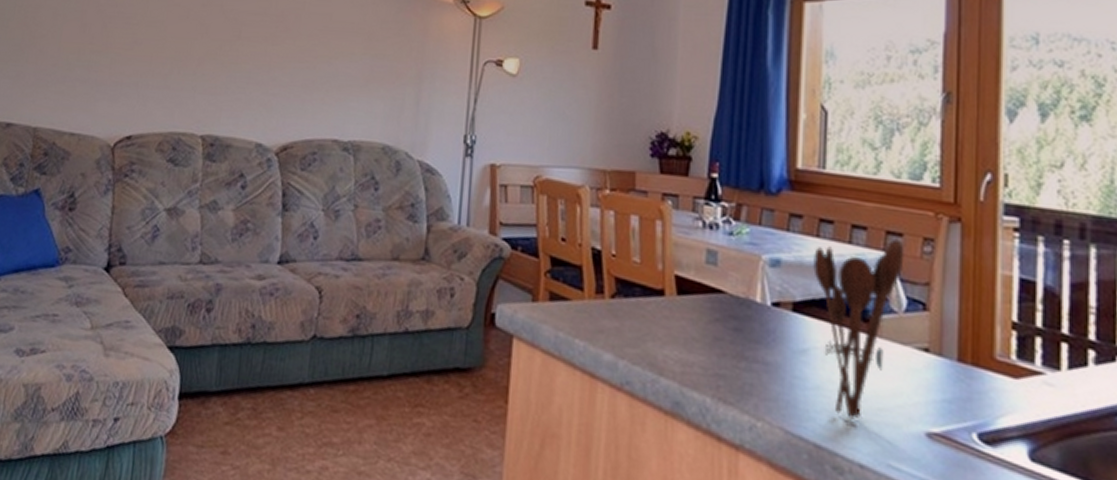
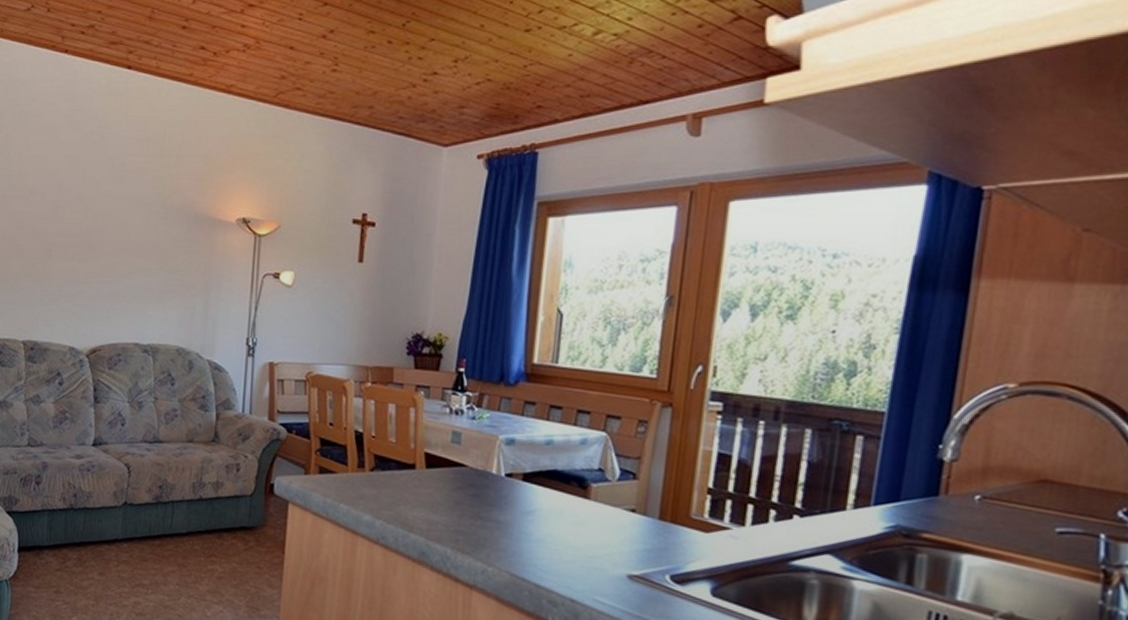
utensil holder: present [813,239,904,419] -> none [542,421,621,565]

